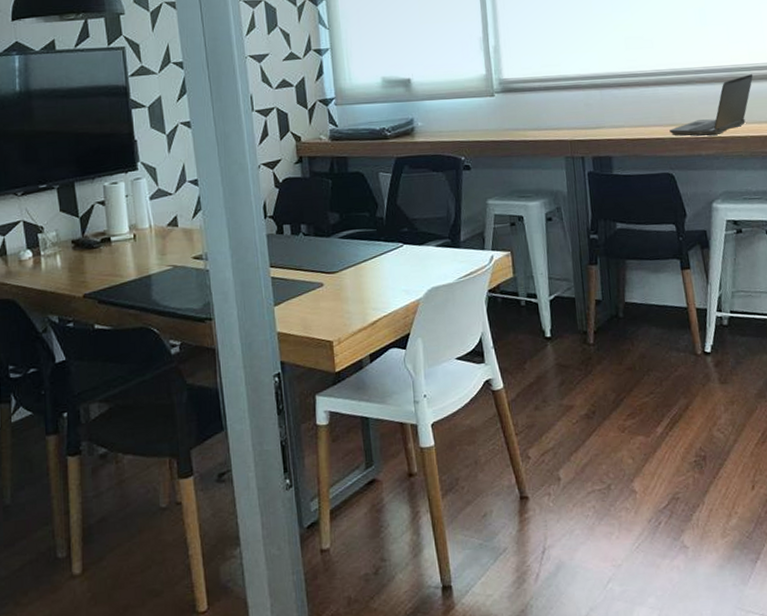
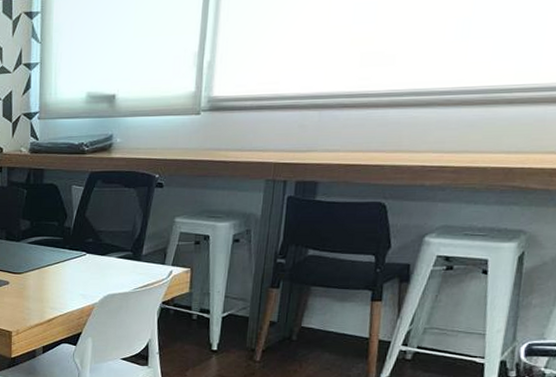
laptop computer: present [669,74,754,136] -> none [392,97,515,164]

